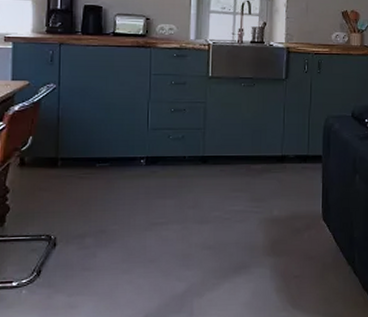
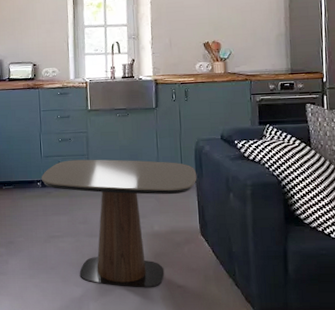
side table: none [145,134,324,280] -> present [41,159,197,288]

